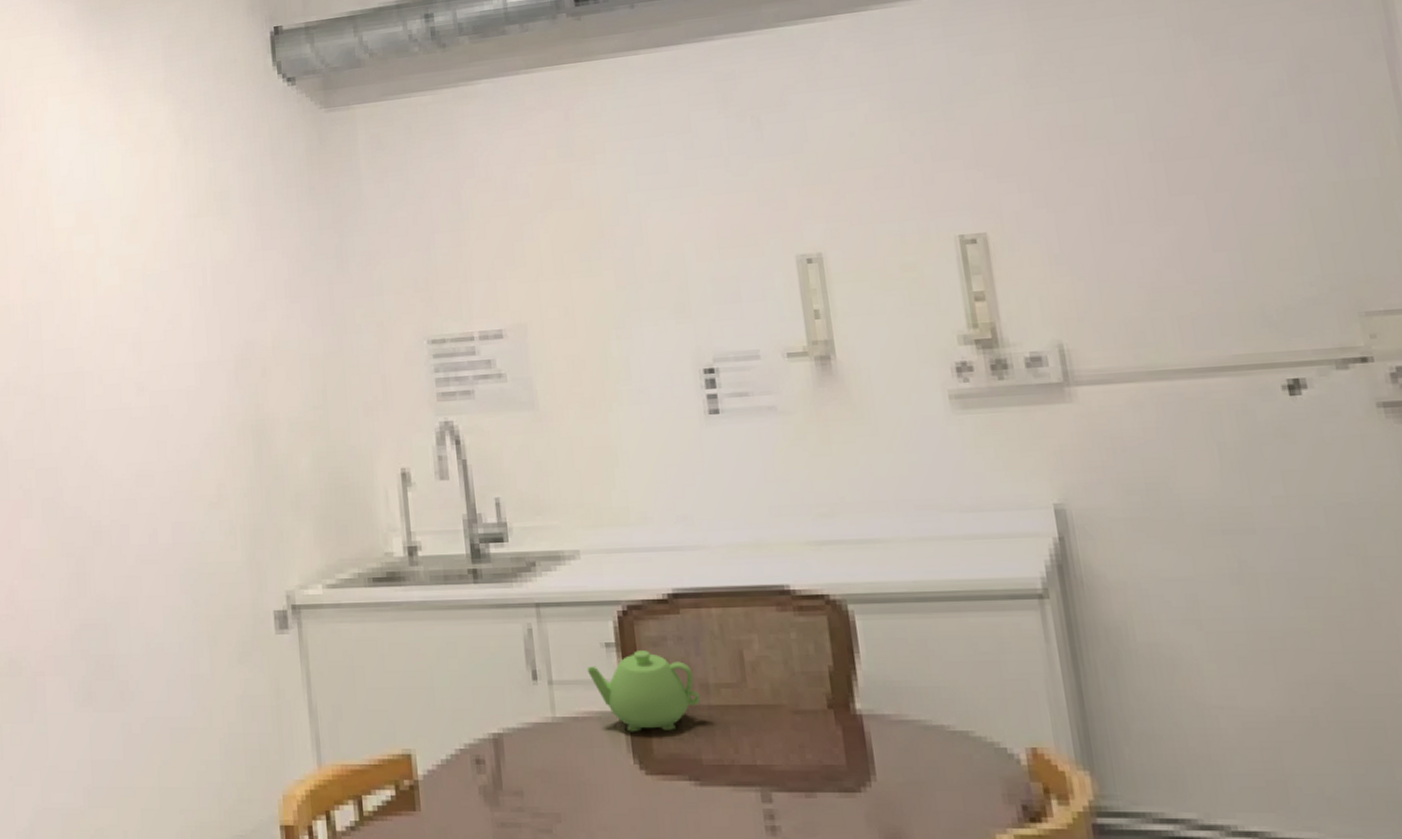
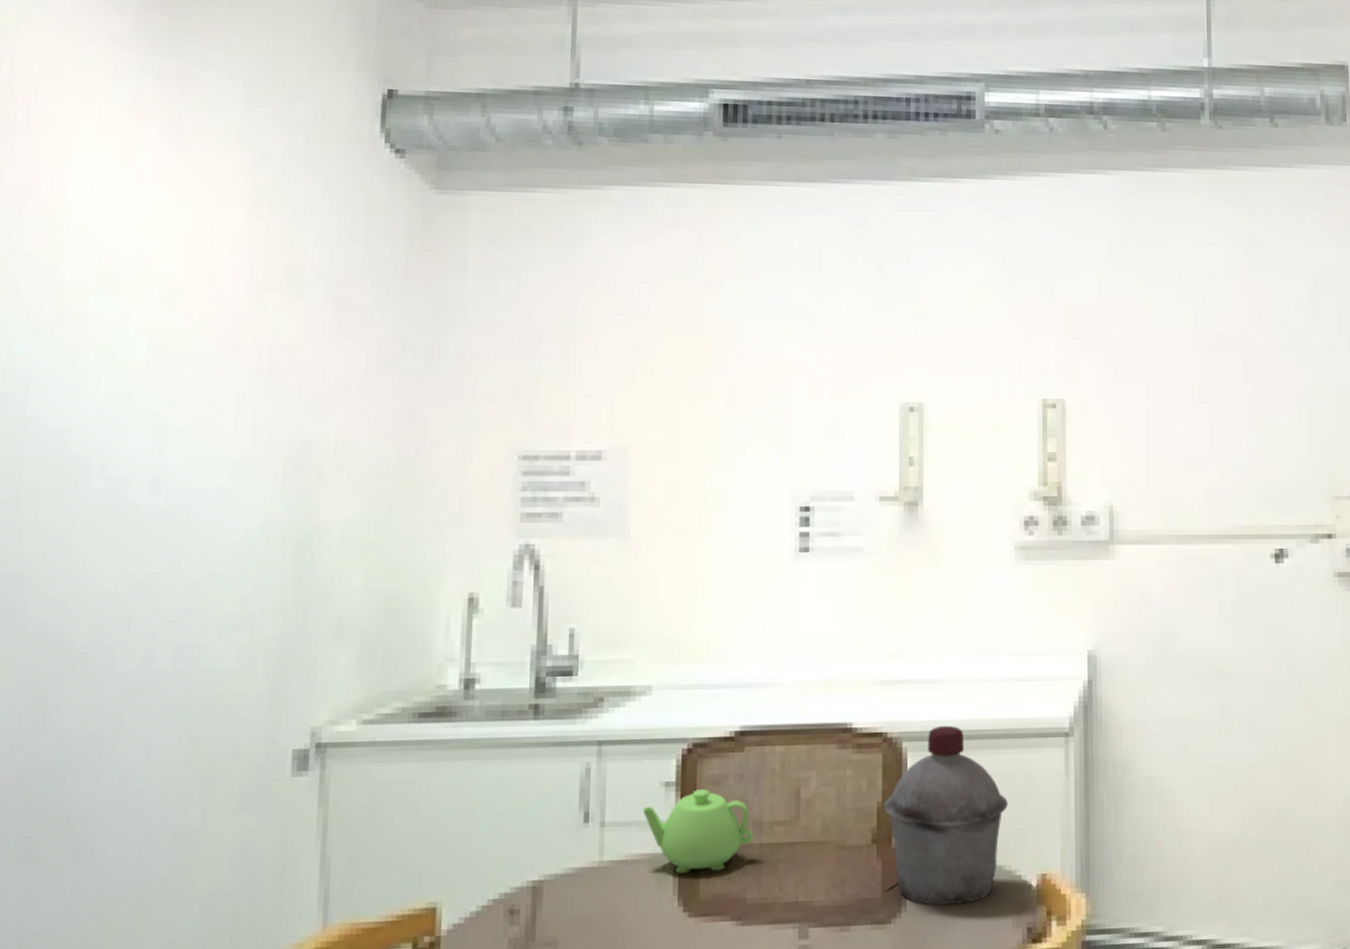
canister: none [835,586,980,776] -> present [884,725,1008,905]

